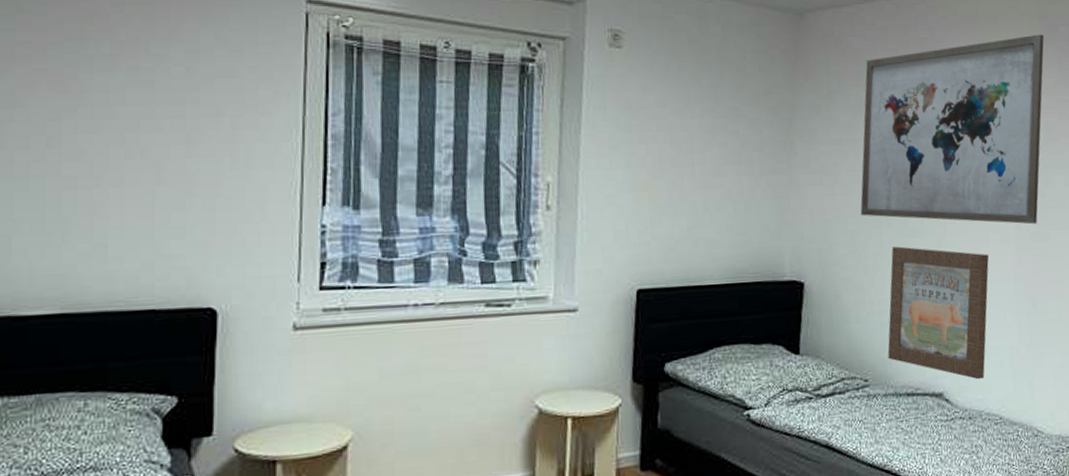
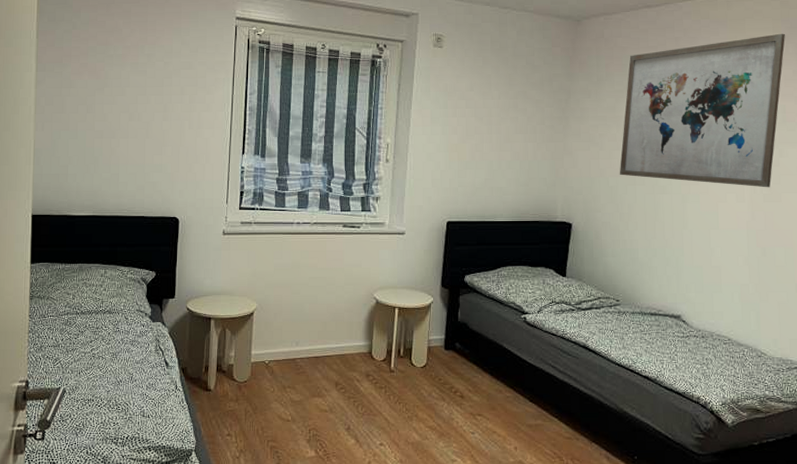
wall art: present [887,246,989,380] -> none [636,200,726,308]

